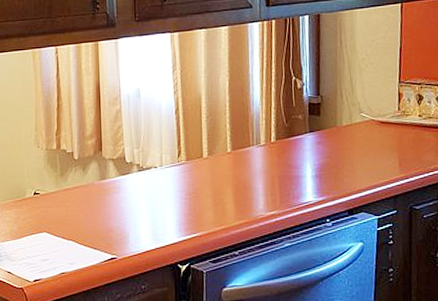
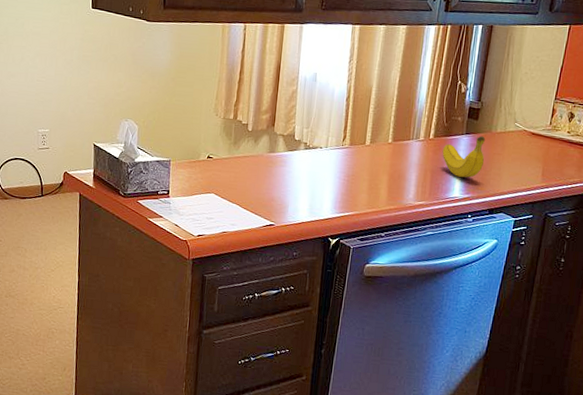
fruit: none [287,132,334,180] -> present [442,136,485,178]

